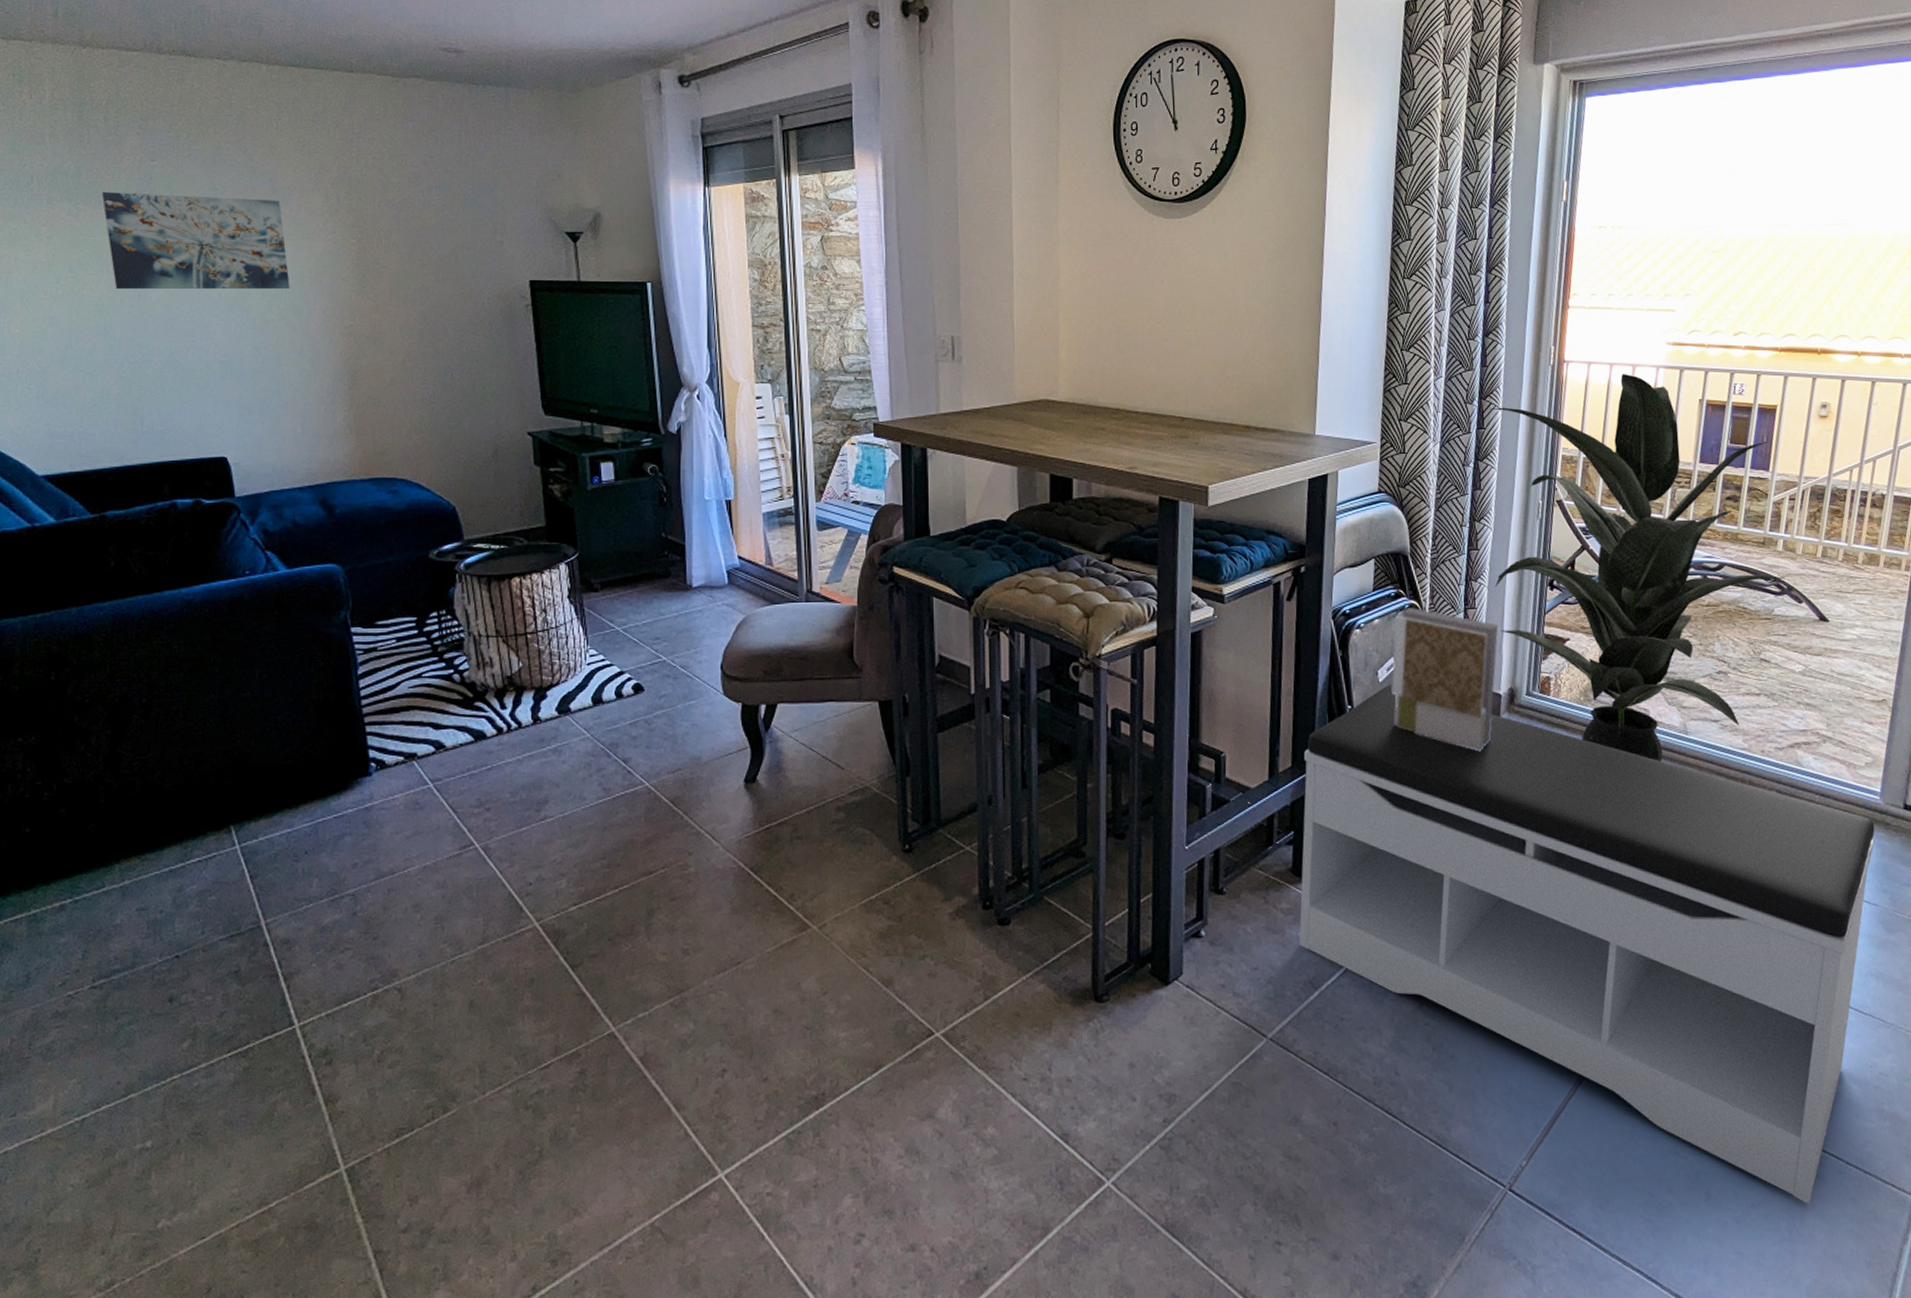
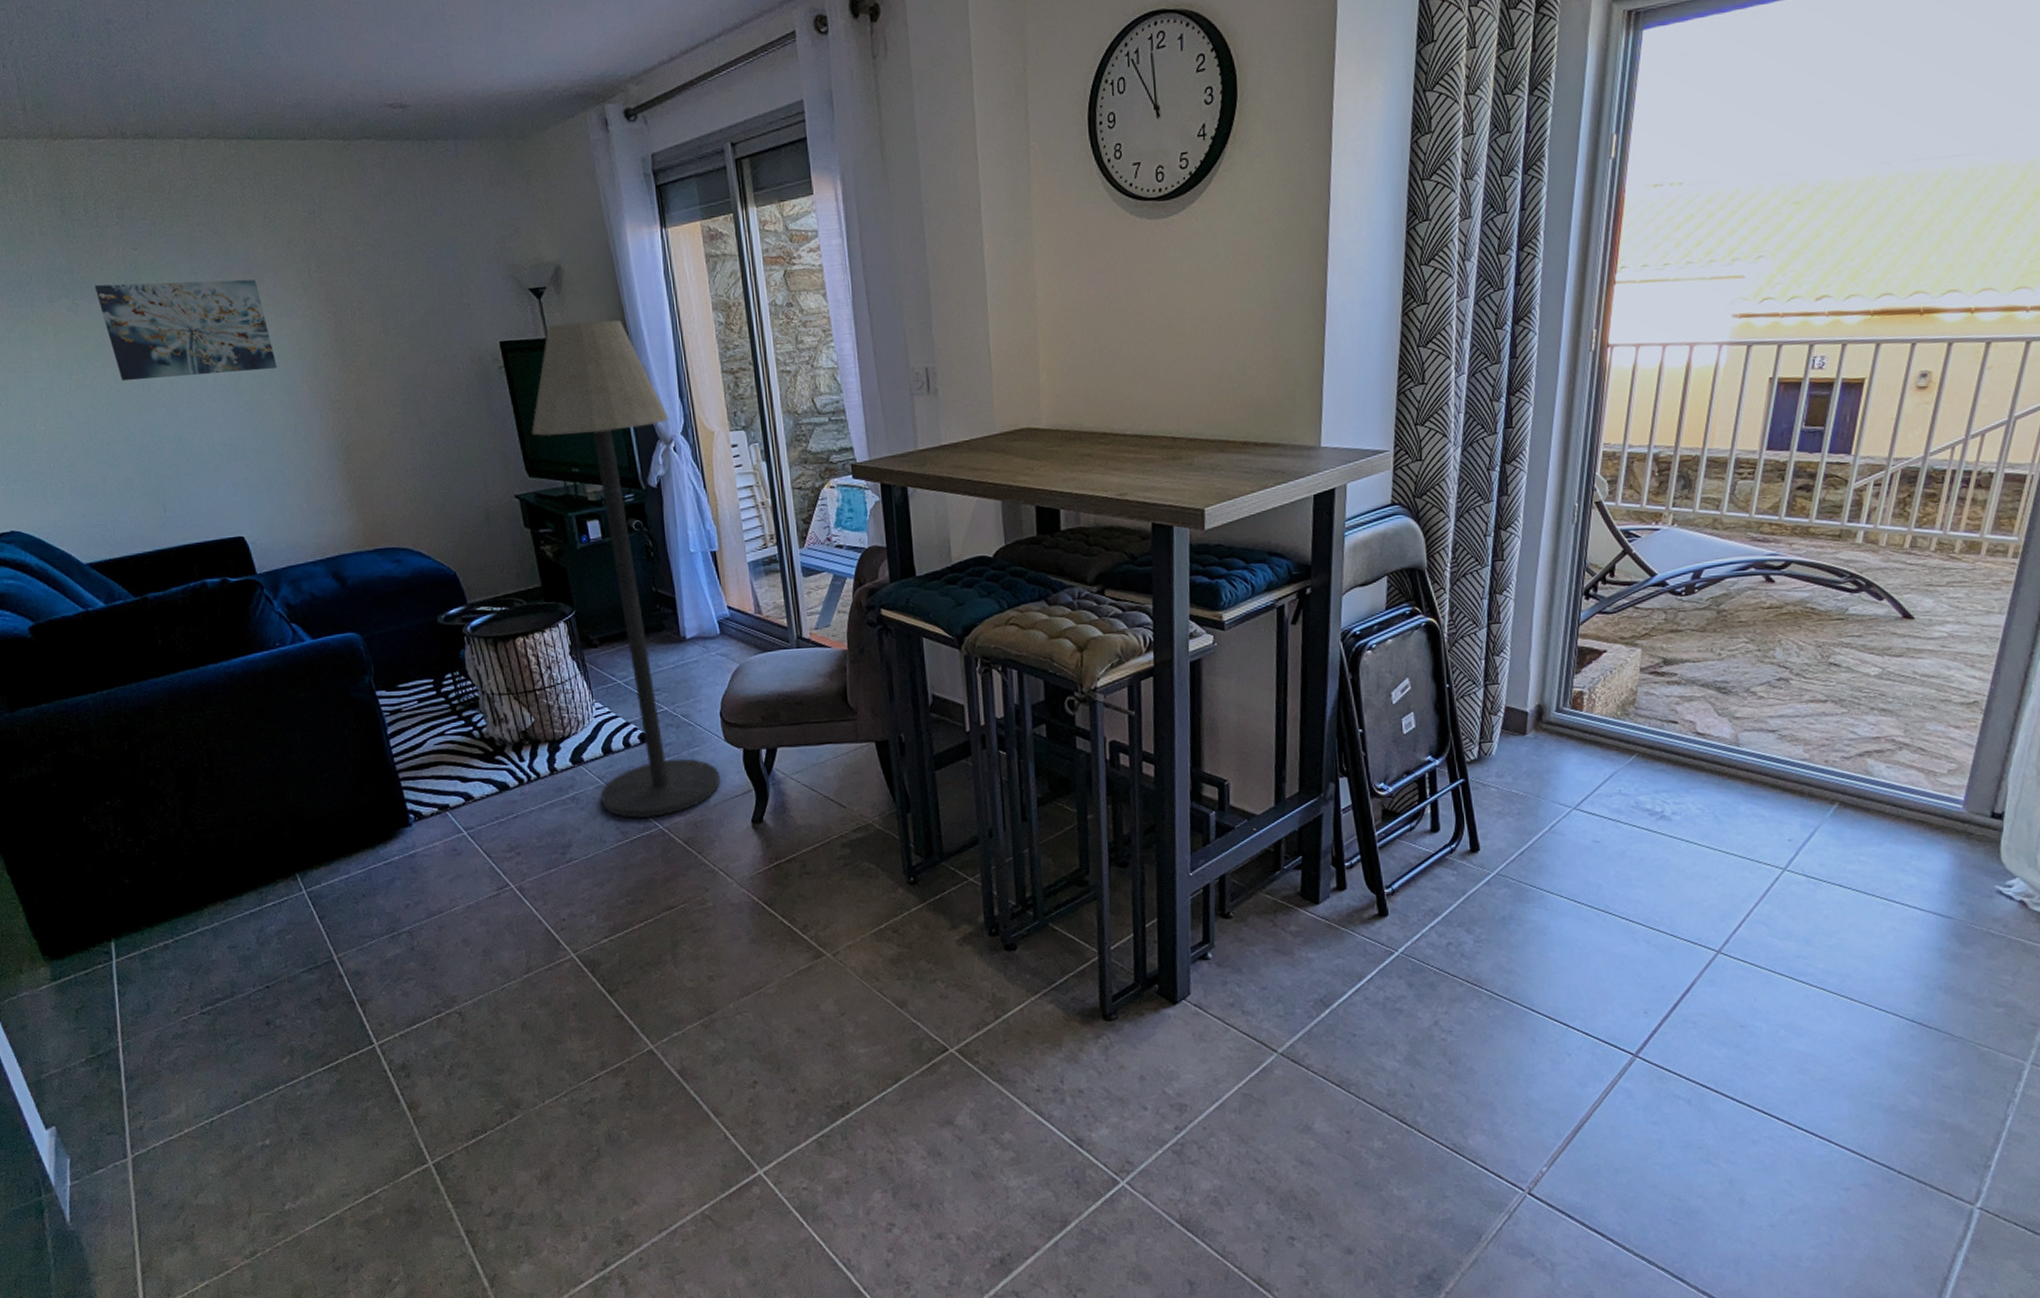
floor lamp: none [552,268,716,775] -> present [531,319,721,819]
bench: present [1299,684,1875,1204] -> none [1309,706,1955,1211]
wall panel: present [1391,608,1499,752] -> none [1406,625,1526,771]
indoor plant: present [1490,374,1786,762] -> none [1519,354,1864,776]

